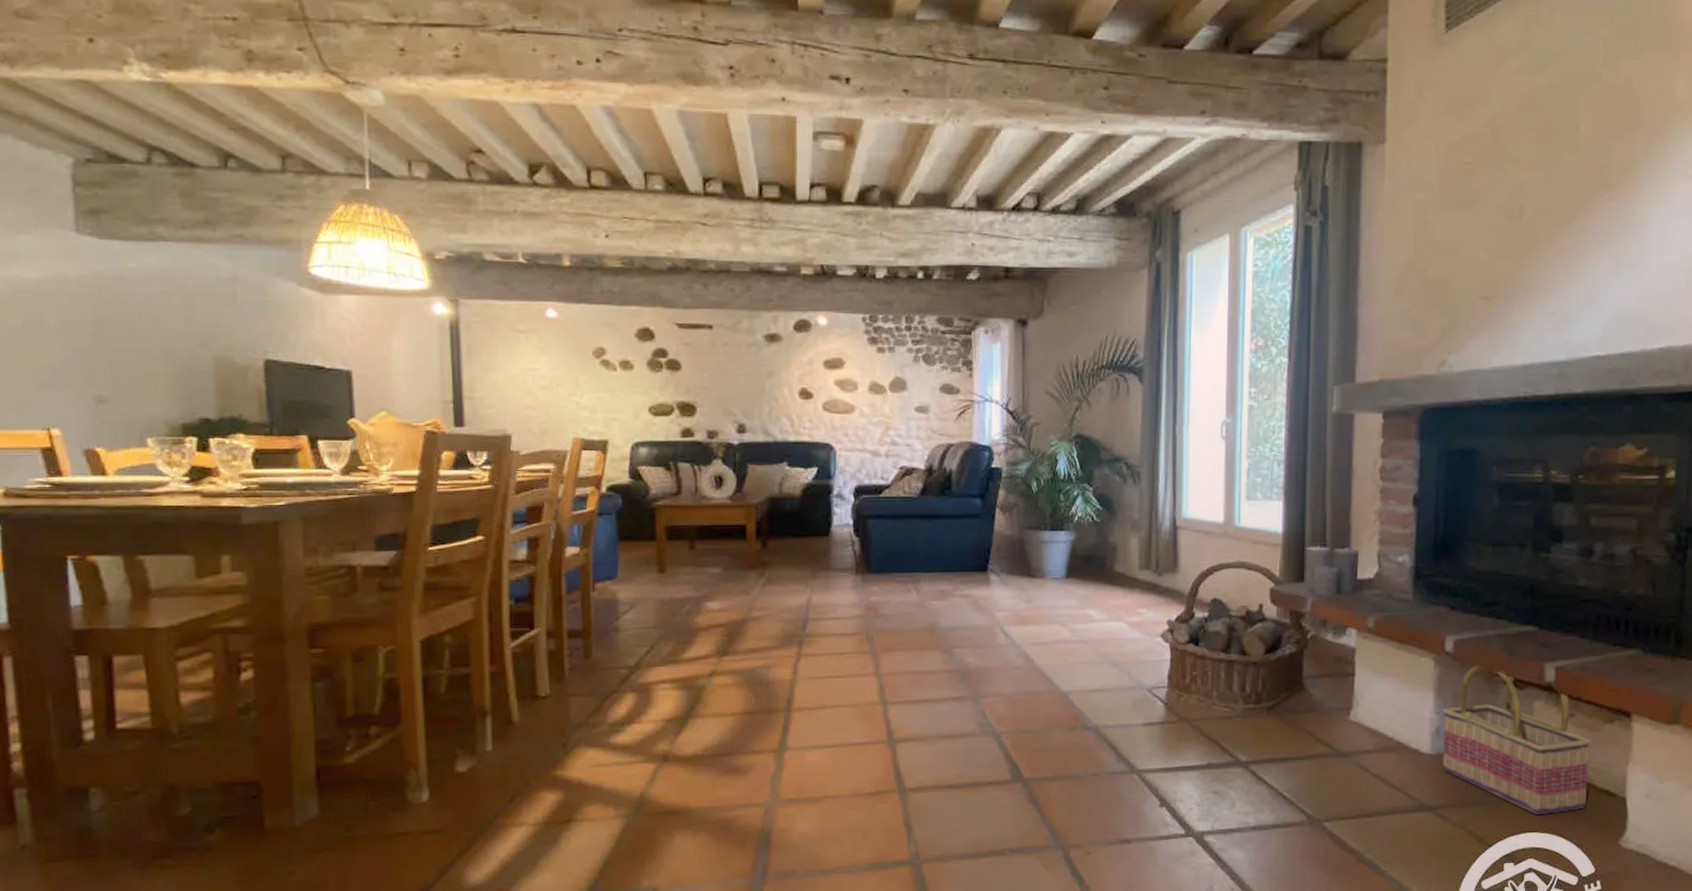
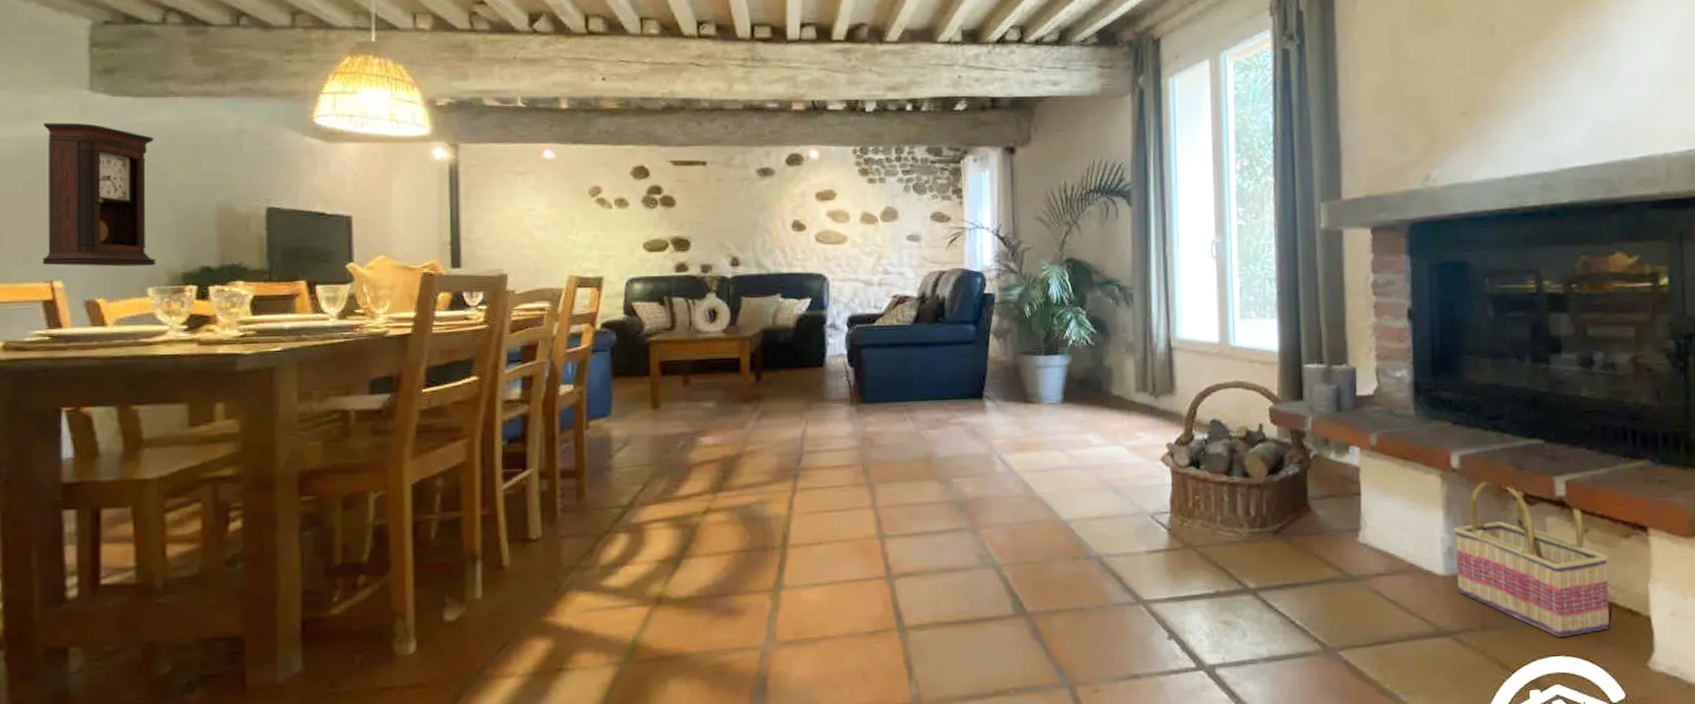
pendulum clock: none [29,265,155,416] -> present [42,122,156,267]

